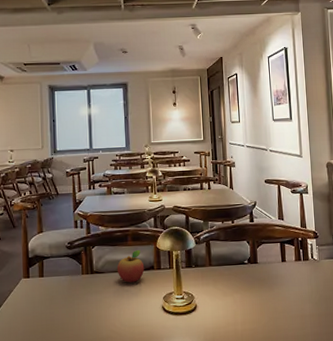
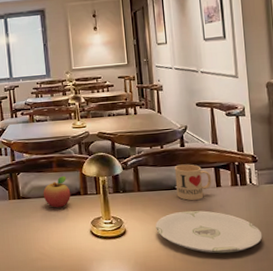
plate: none [225,285,322,328] -> present [155,210,263,254]
mug: none [244,239,278,275] -> present [174,164,212,200]

